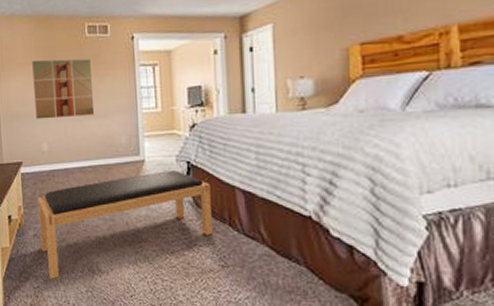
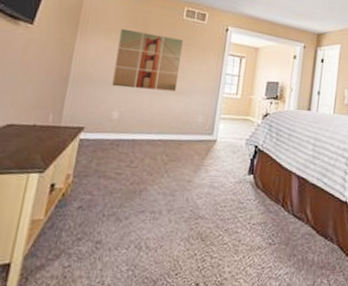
bench: present [37,171,212,279] -> none [83,152,272,257]

